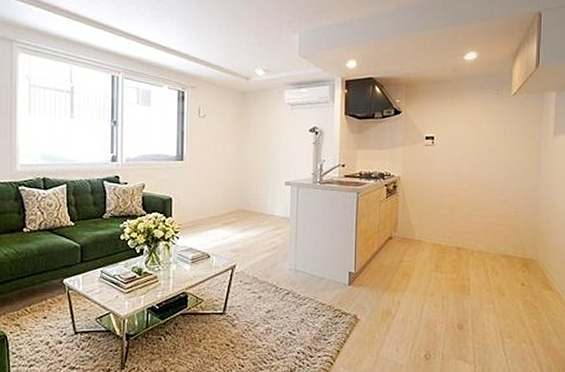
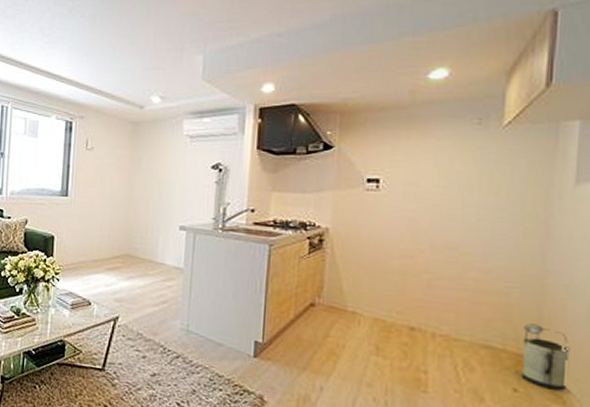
watering can: none [526,236,553,281] -> present [521,323,570,391]

